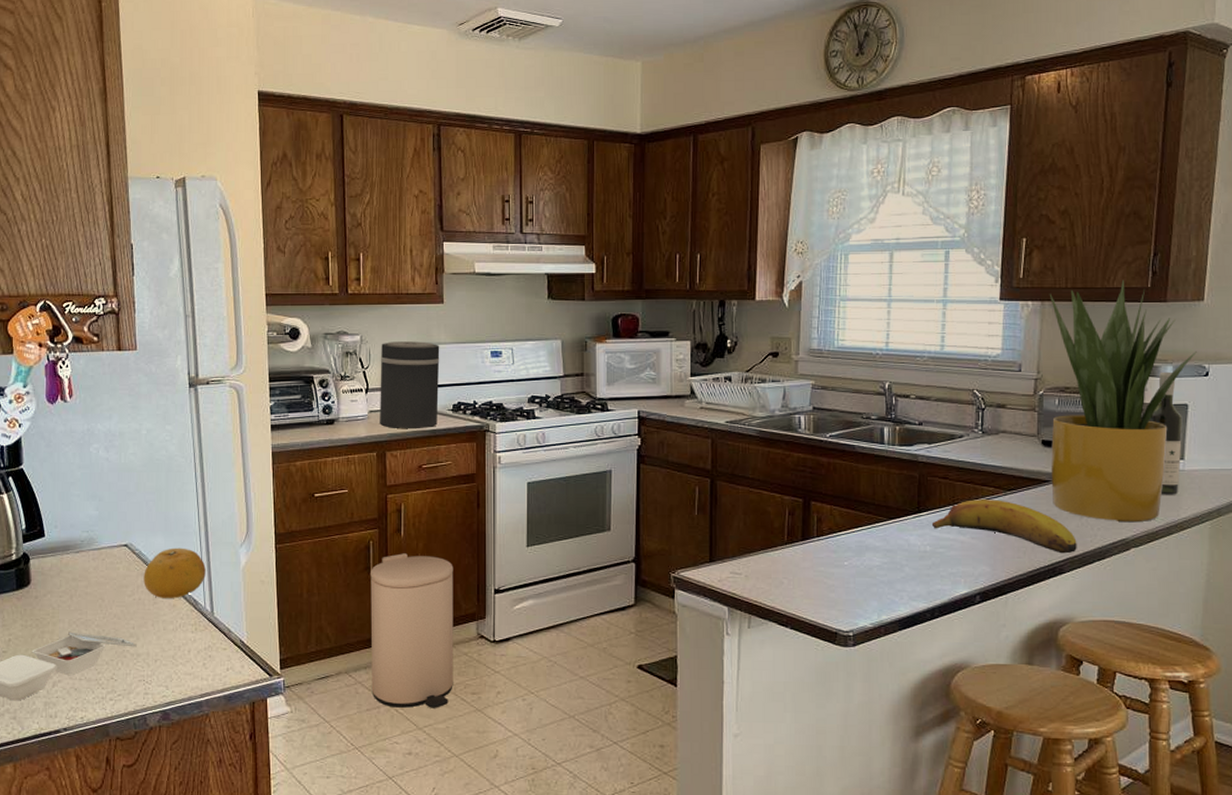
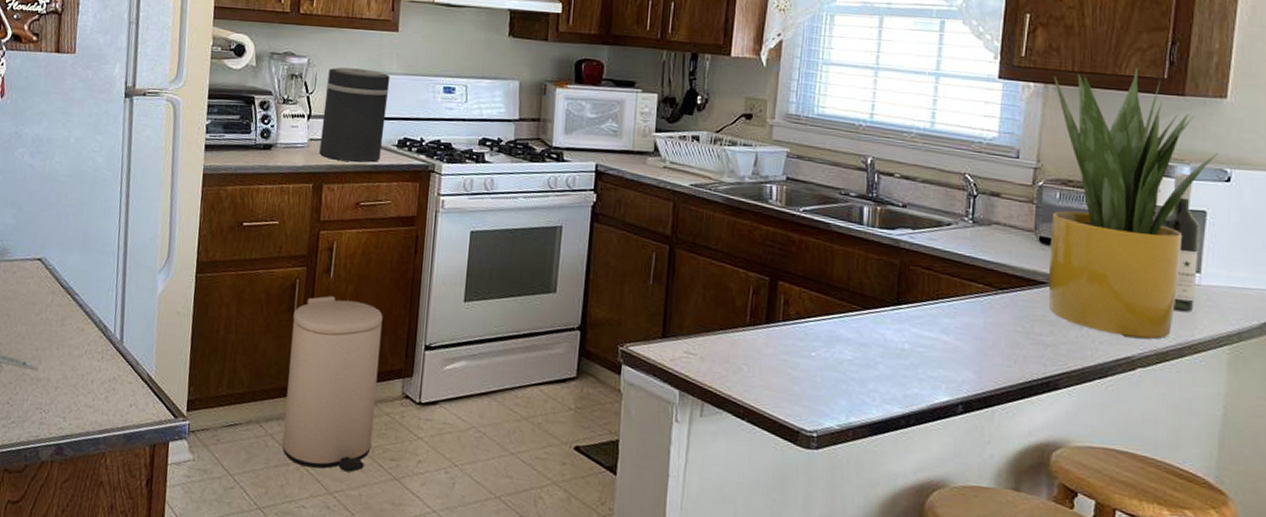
fruit: present [143,548,206,598] -> none [53,266,120,322]
fruit: present [931,499,1077,554] -> none [911,295,1075,368]

